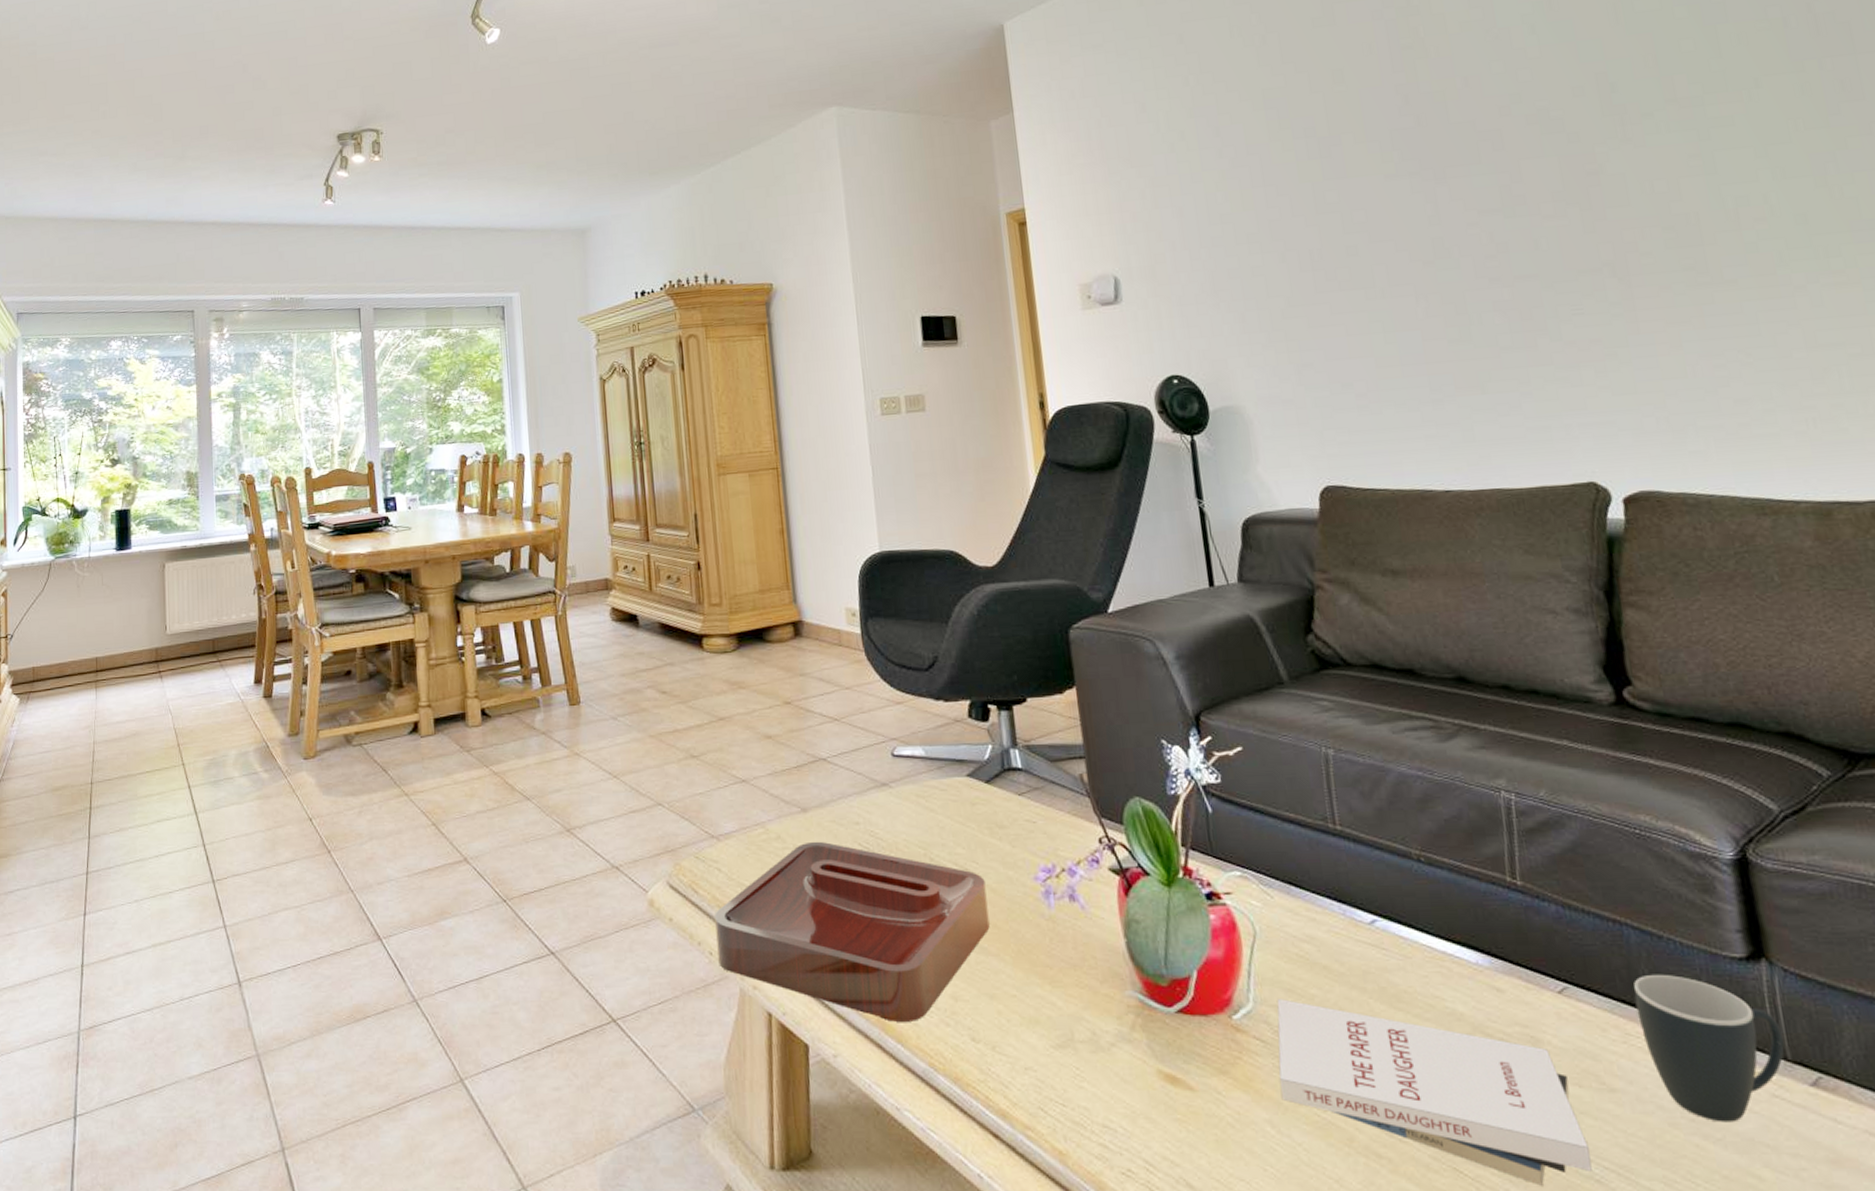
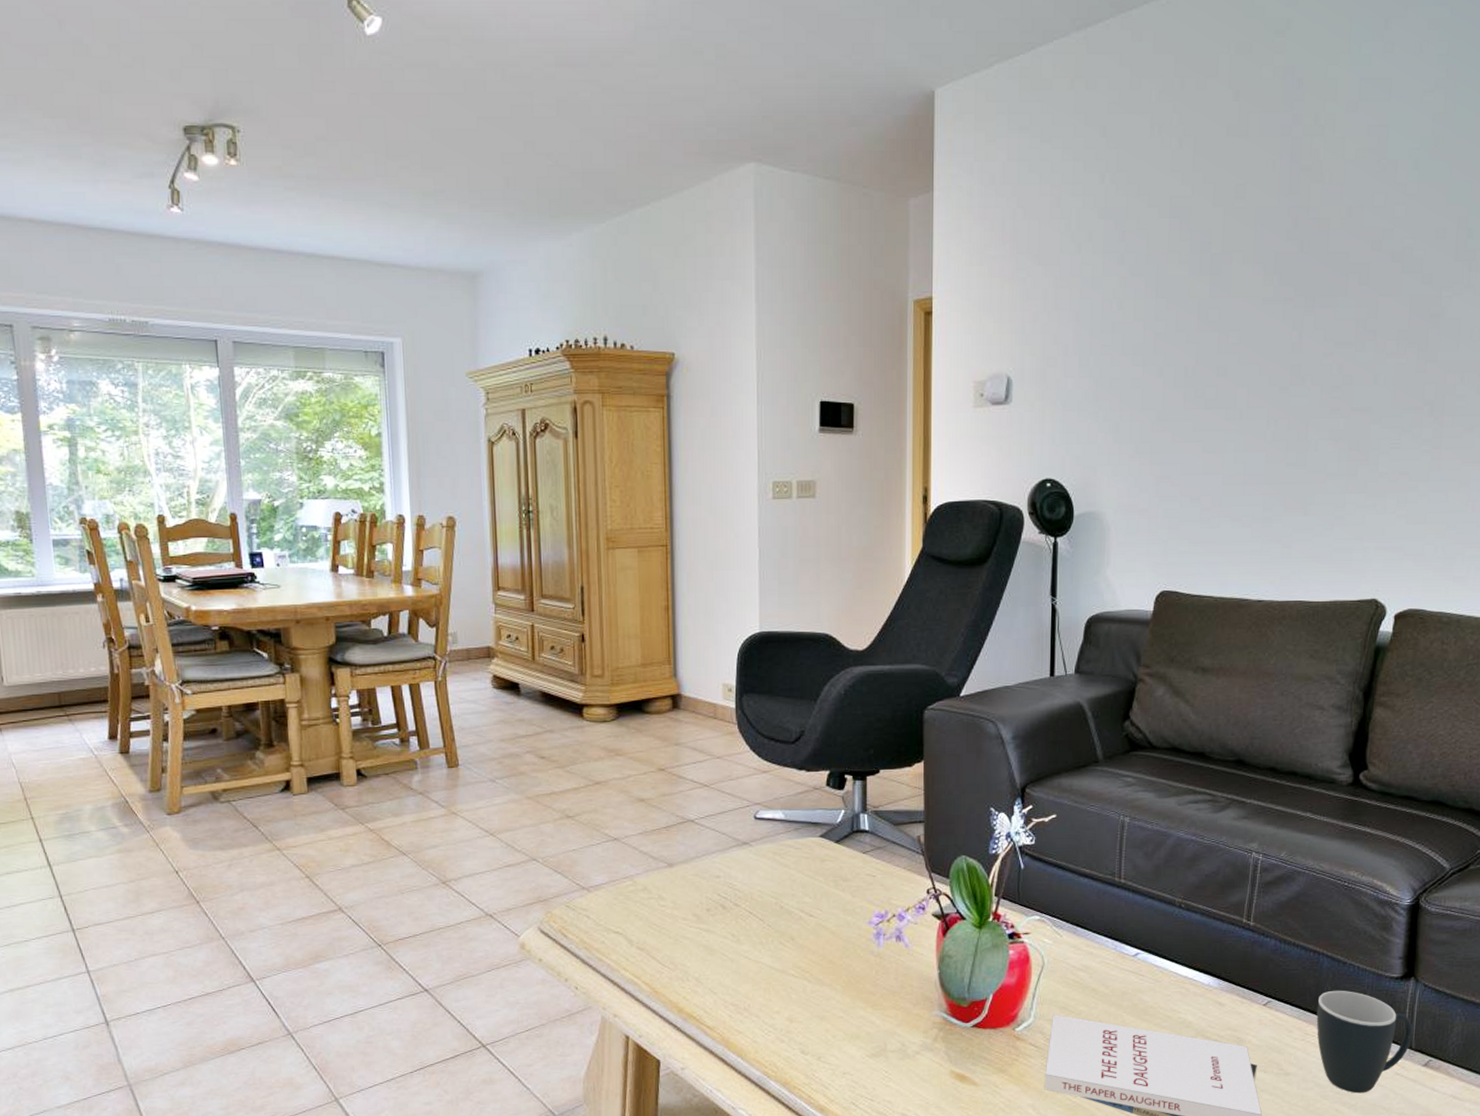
decorative tray: present [715,841,990,1022] -> none [582,892,826,1040]

